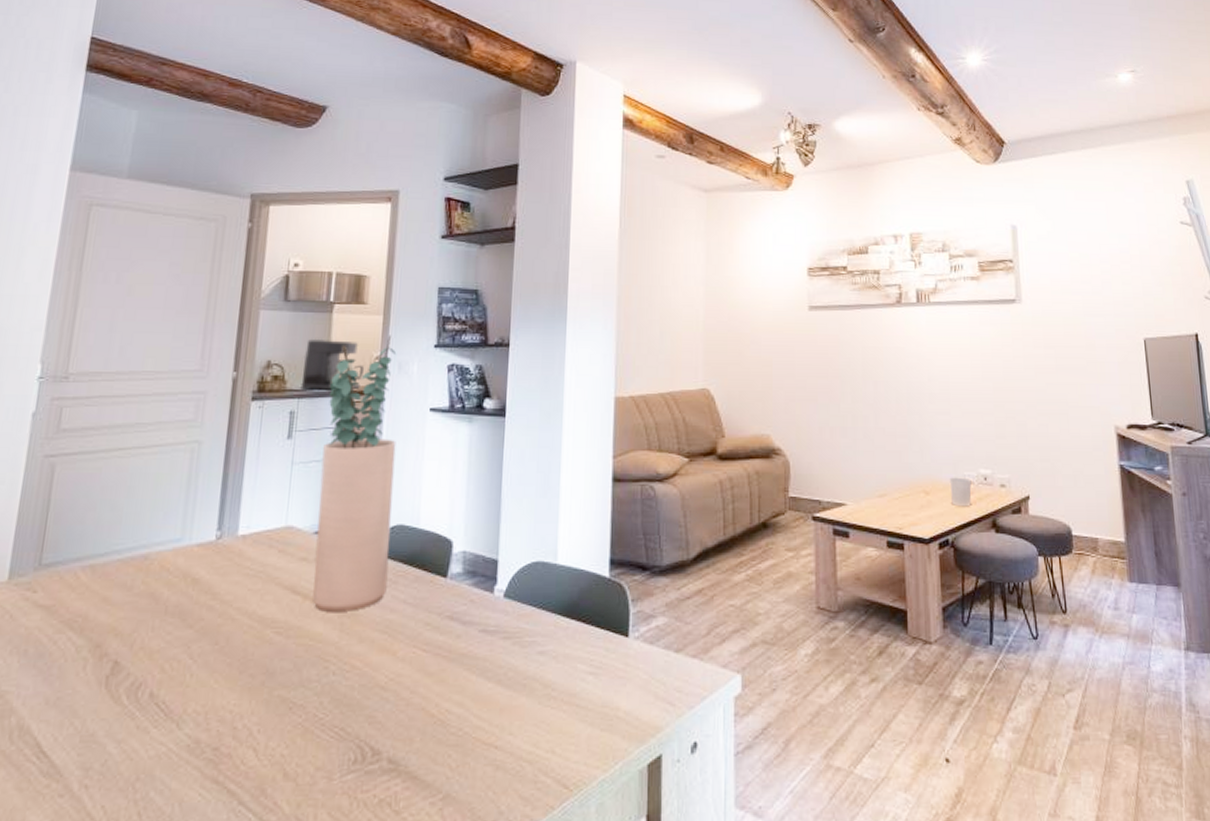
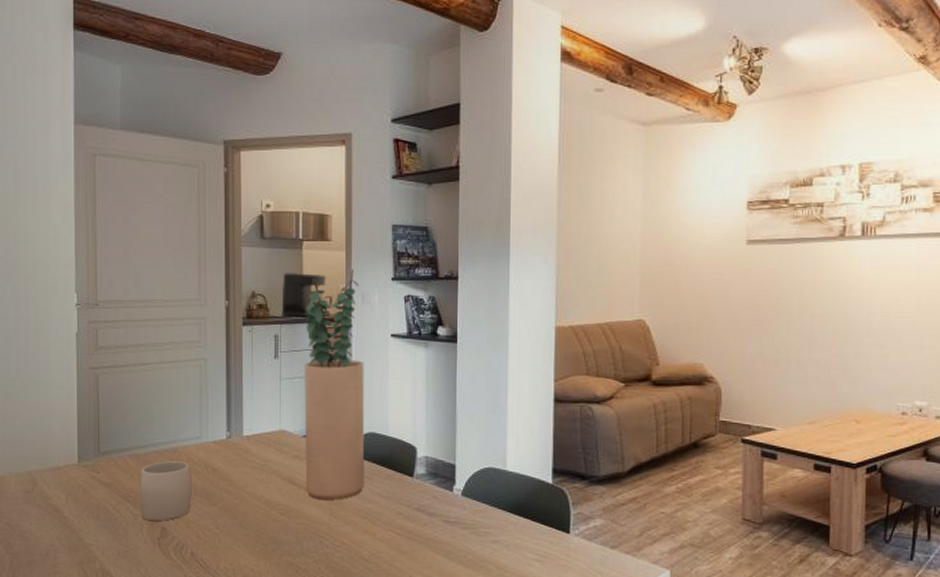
mug: none [87,572,165,653] -> present [139,461,192,521]
candle holder: present [949,477,972,507] -> none [882,408,905,436]

